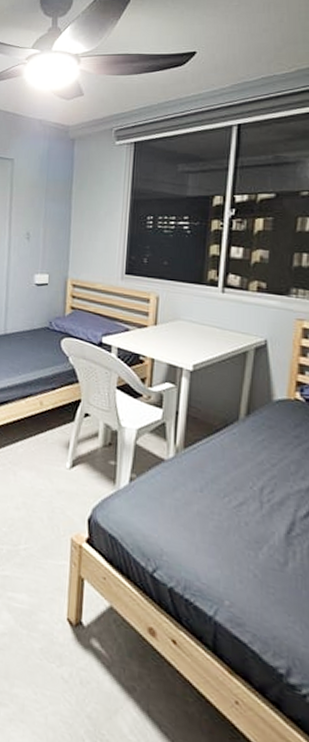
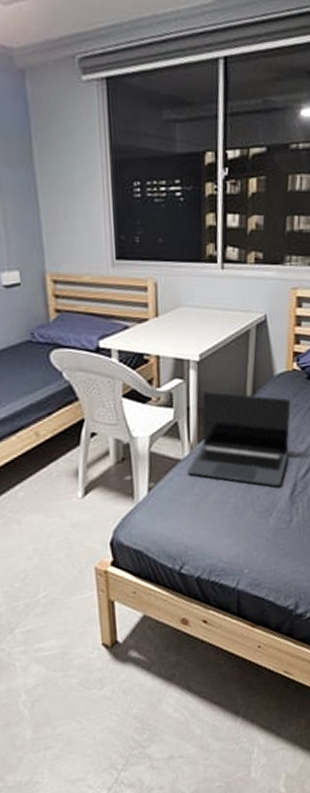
laptop: none [170,401,291,520] -> present [187,391,291,487]

